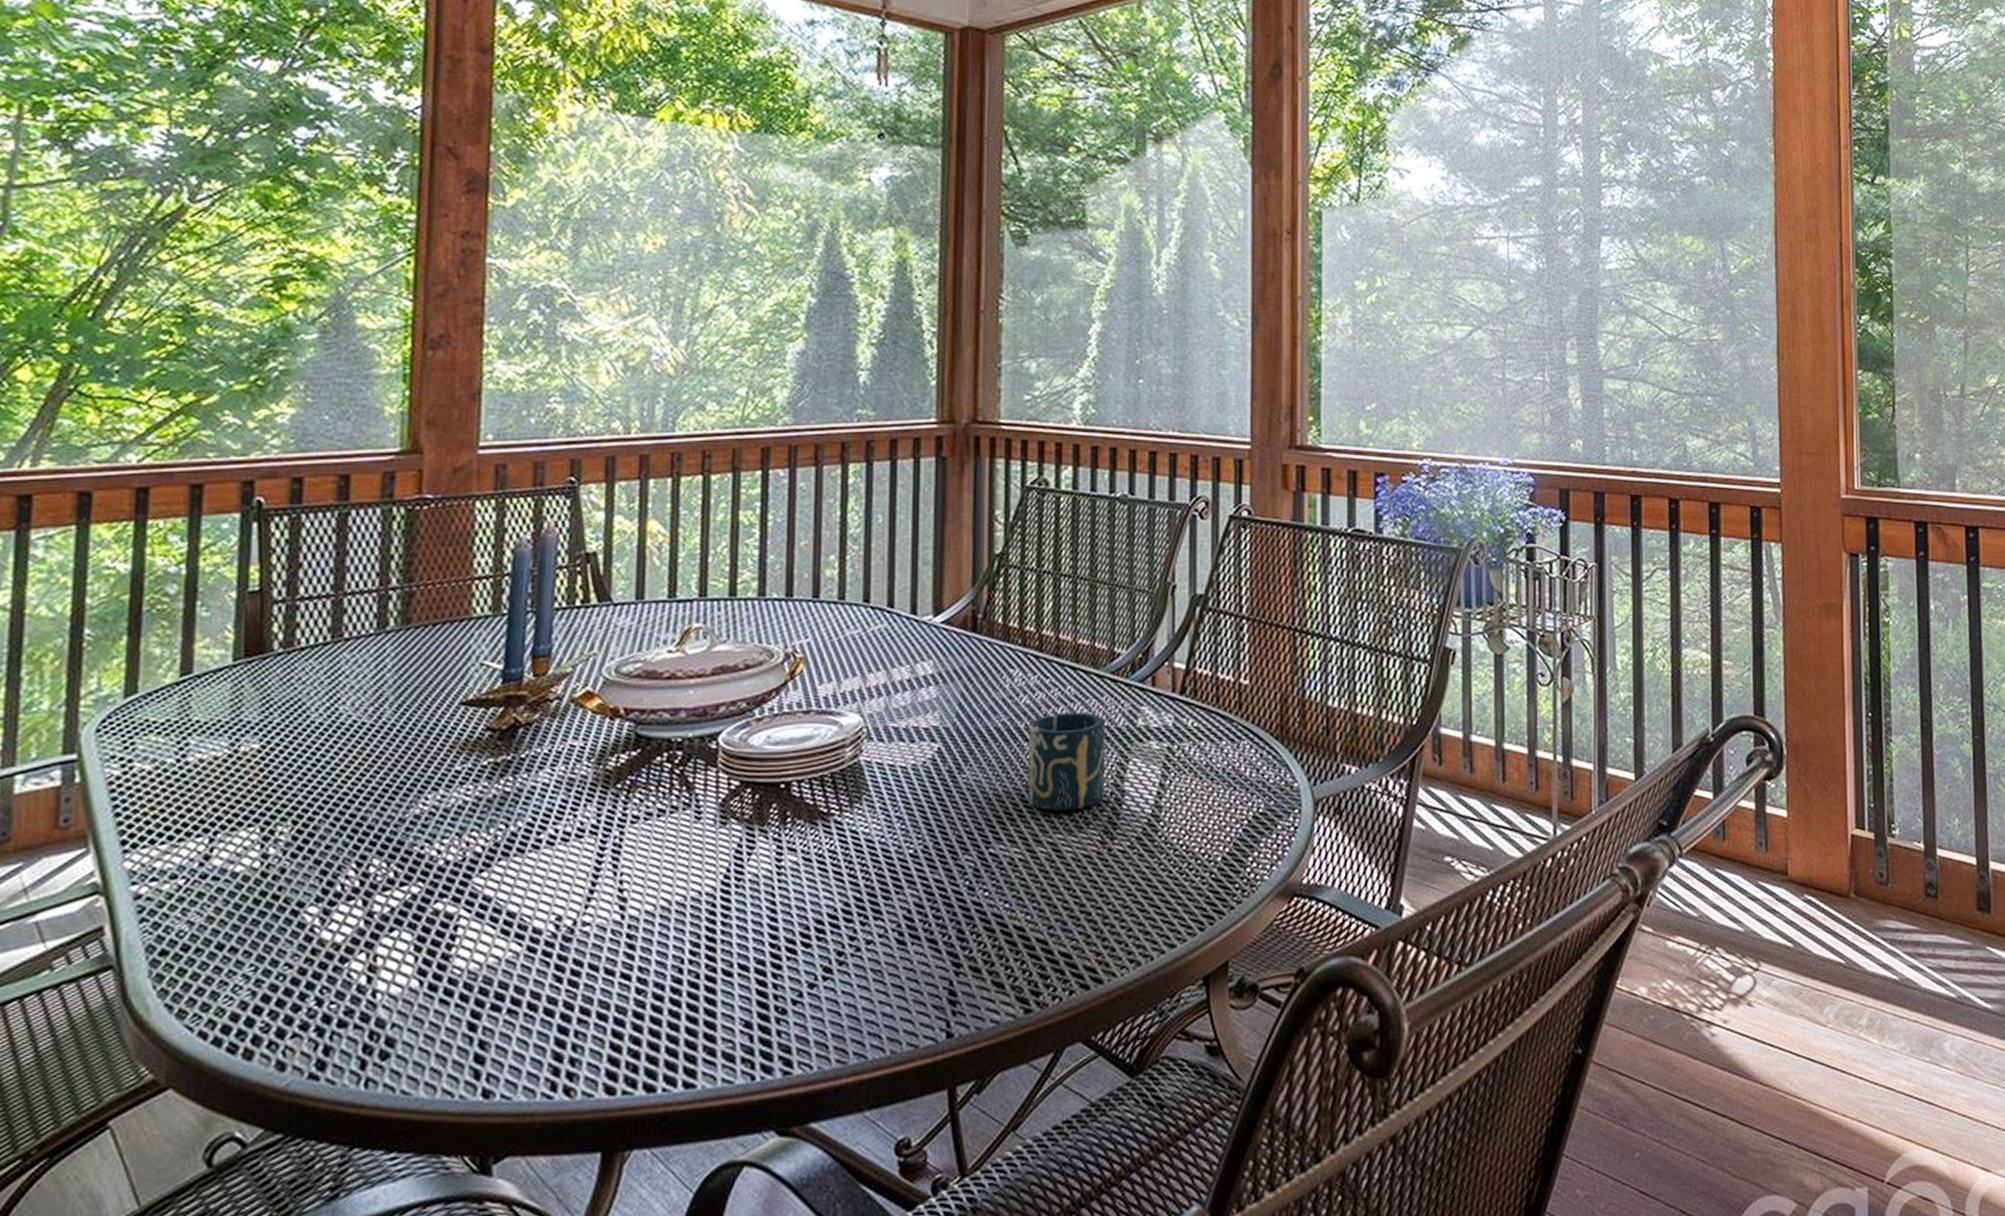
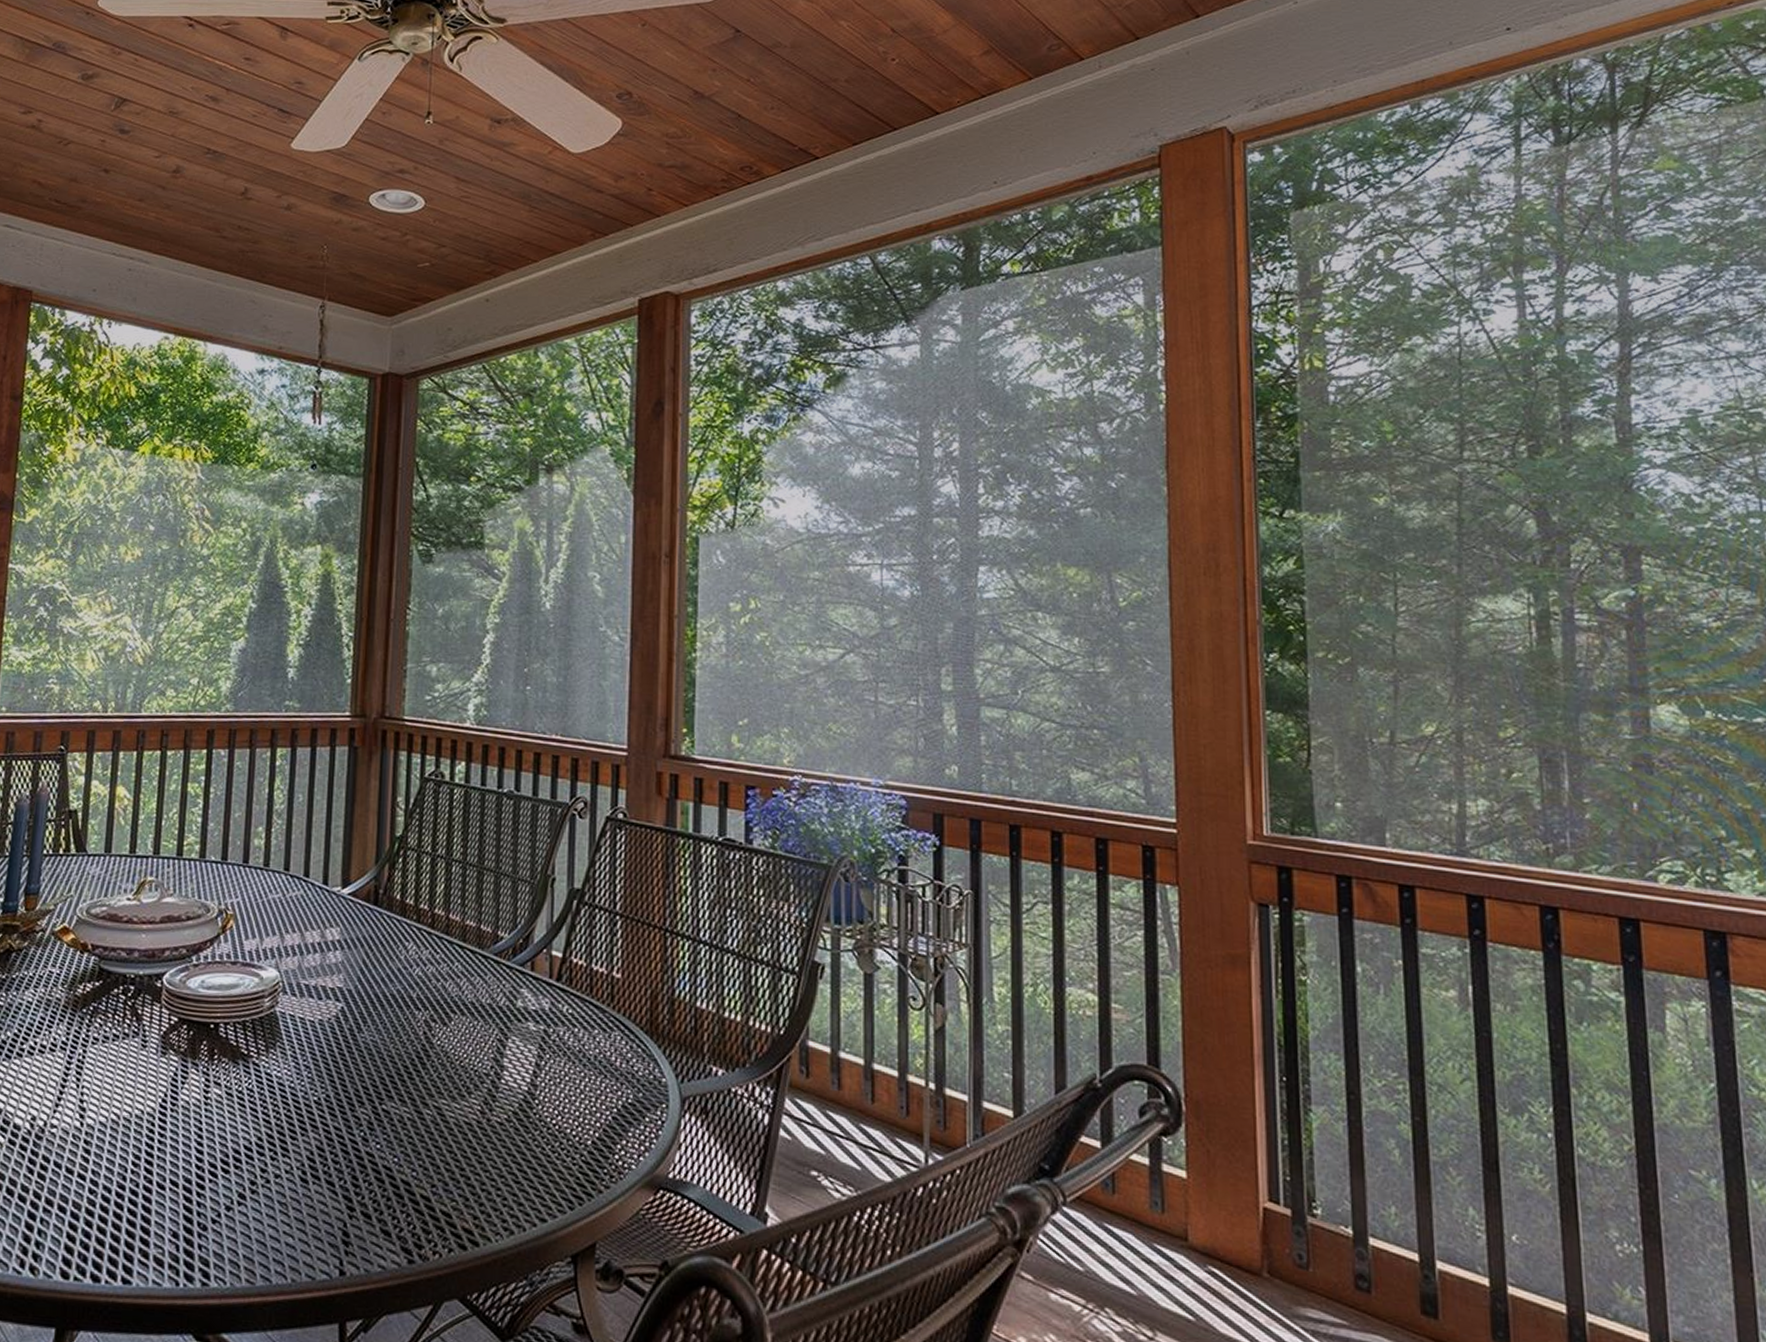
cup: present [1028,712,1105,812] -> none [417,986,488,1079]

